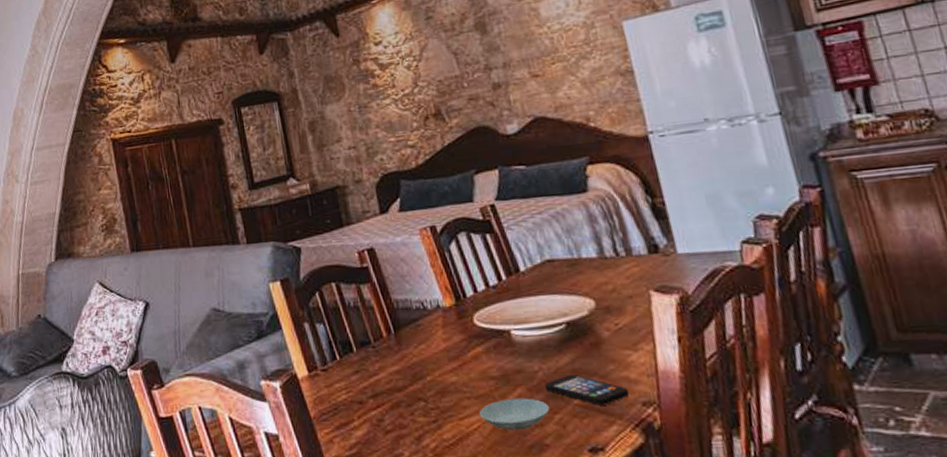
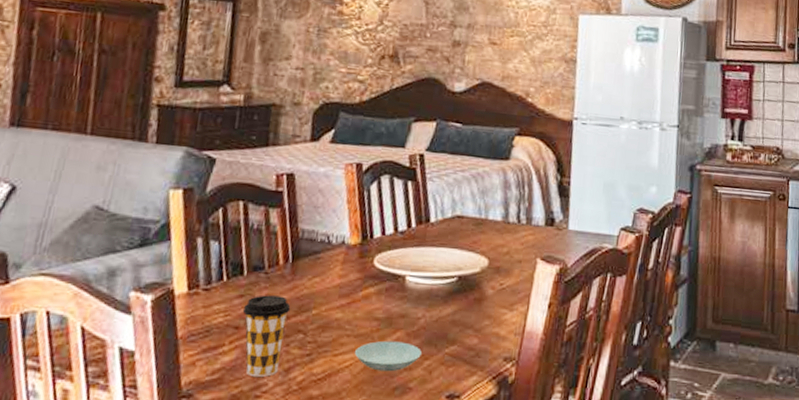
coffee cup: none [361,367,410,447] -> present [242,295,291,377]
smartphone: present [545,374,630,405] -> none [423,324,496,356]

